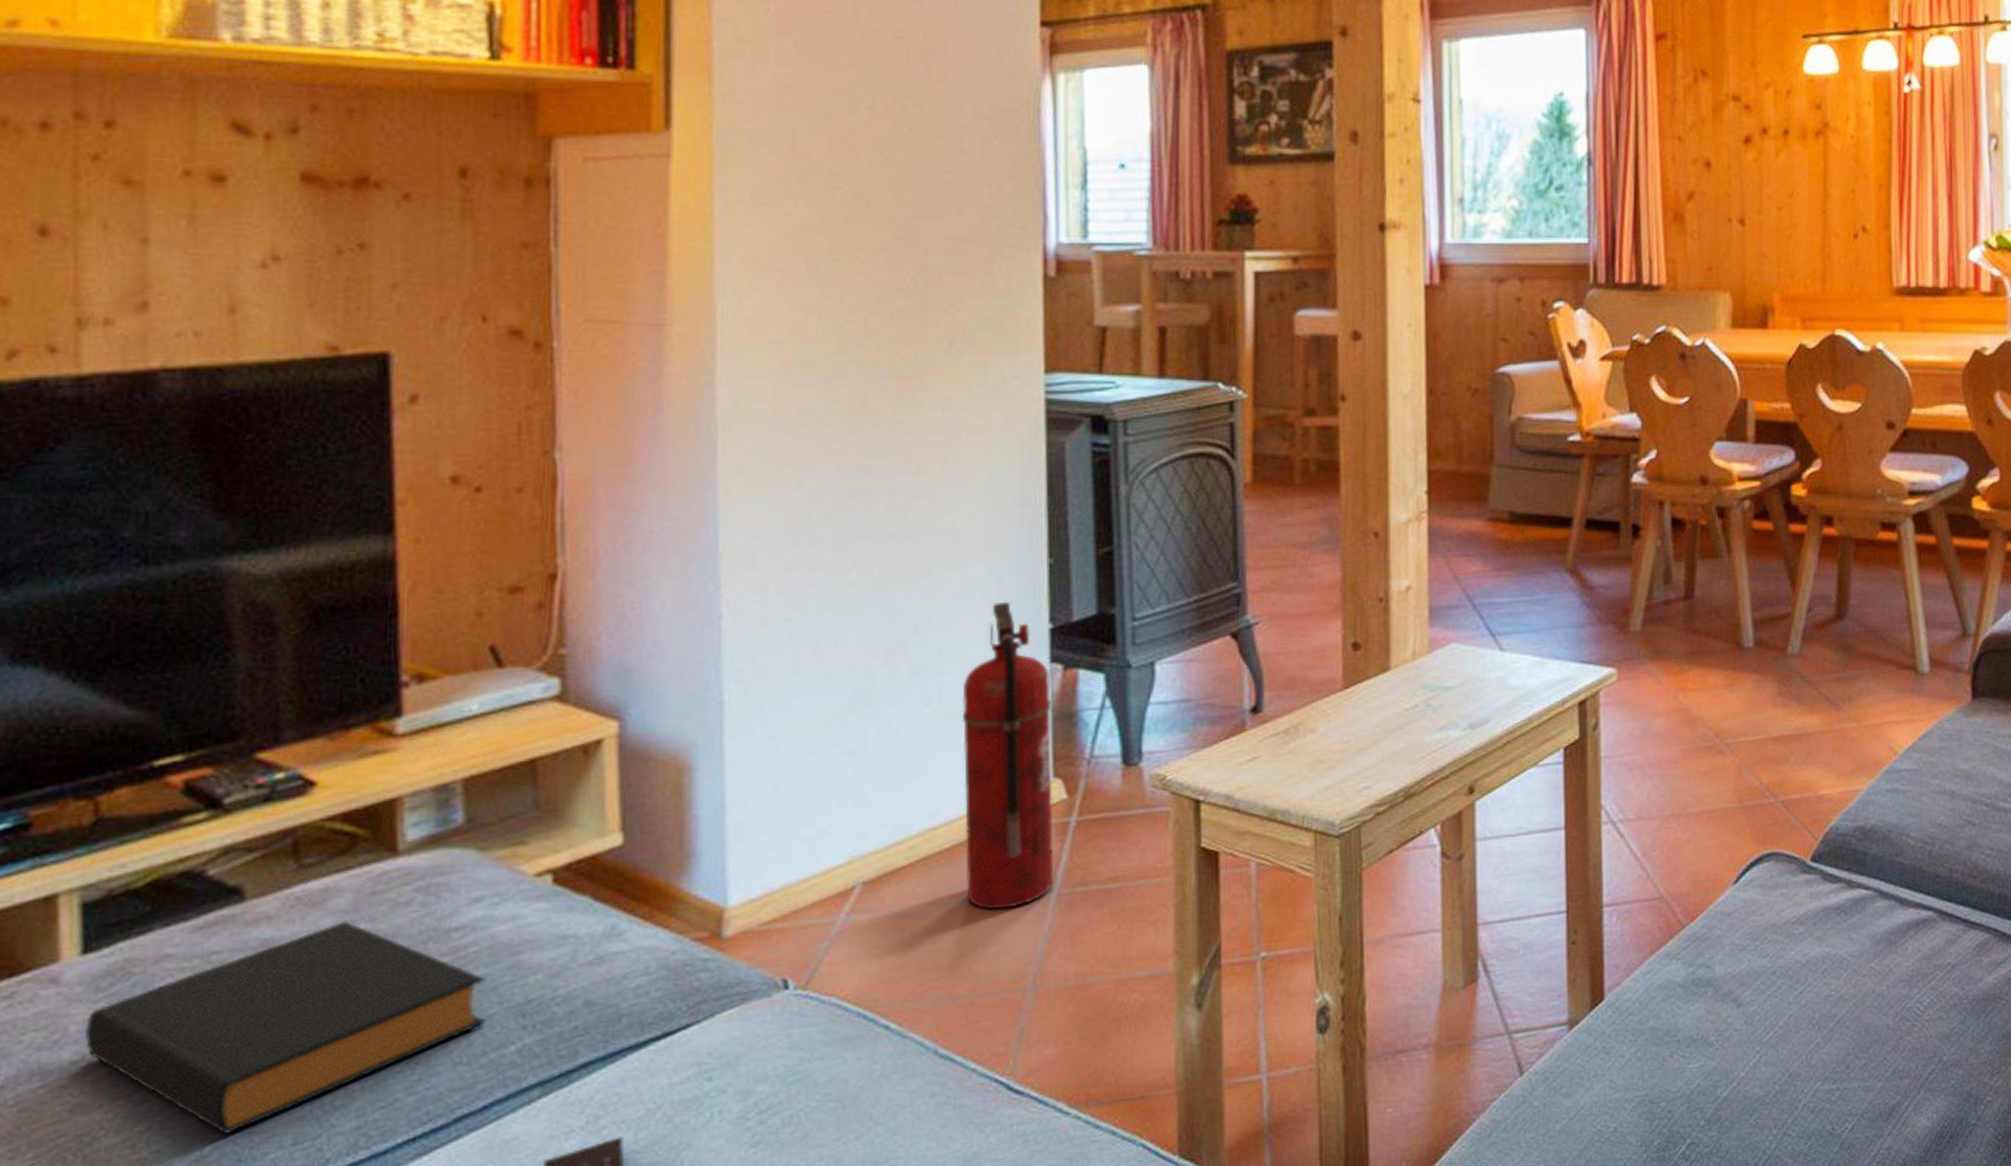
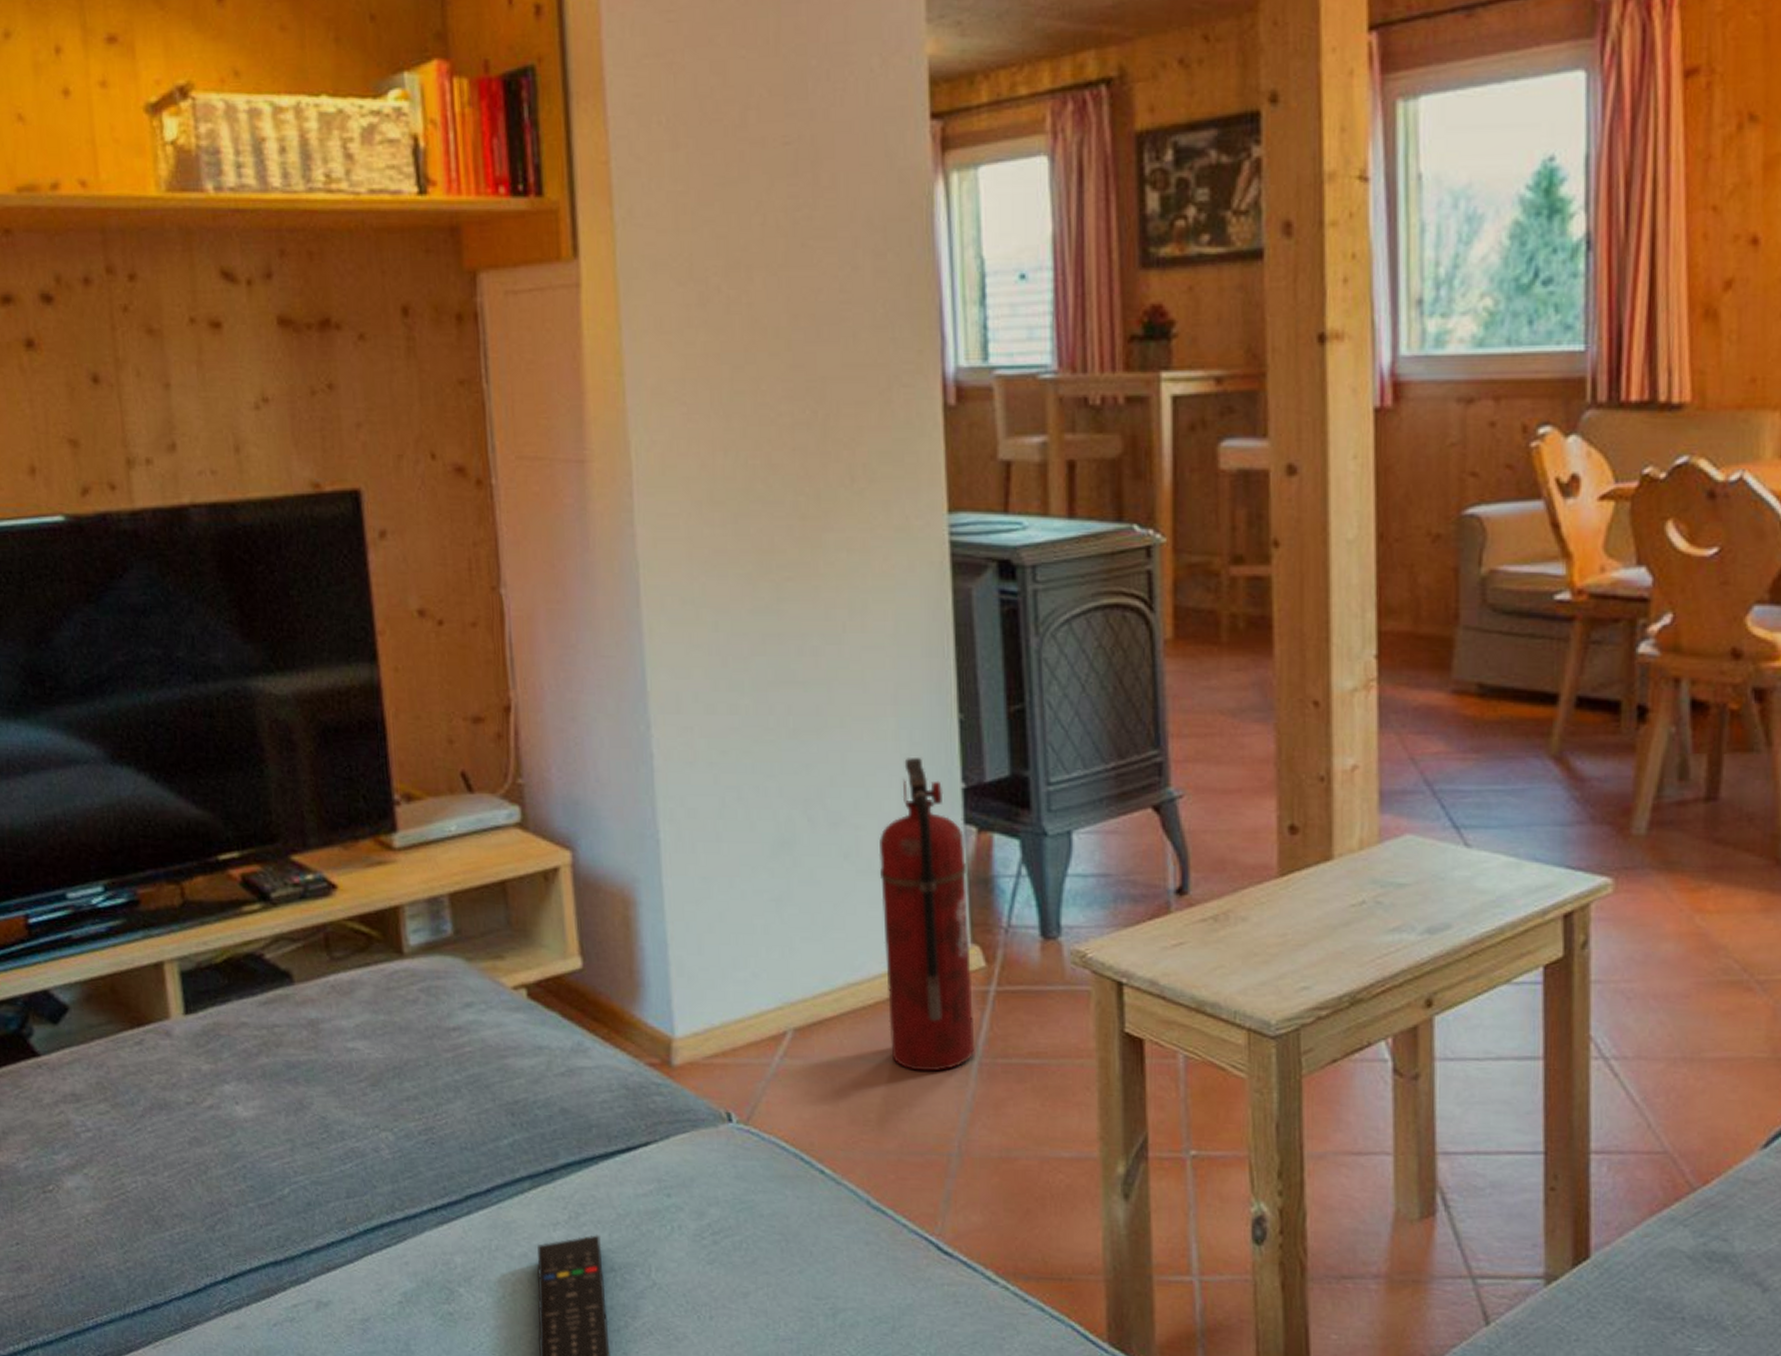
hardback book: present [84,920,486,1135] -> none [192,1010,483,1182]

